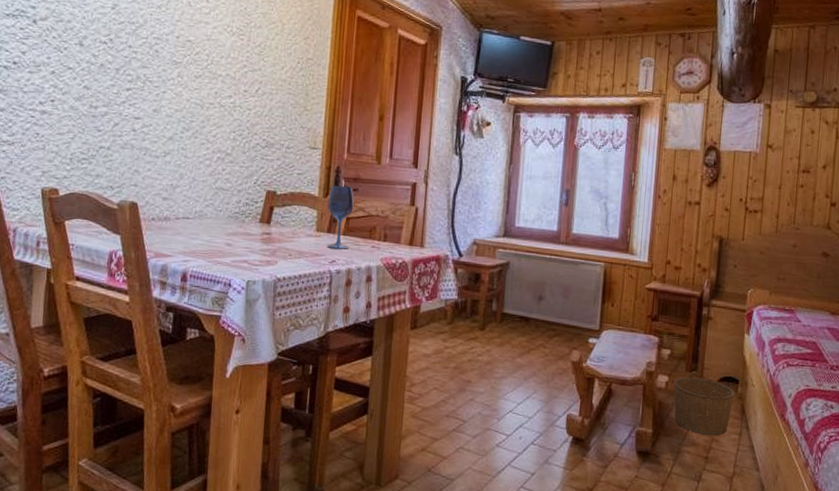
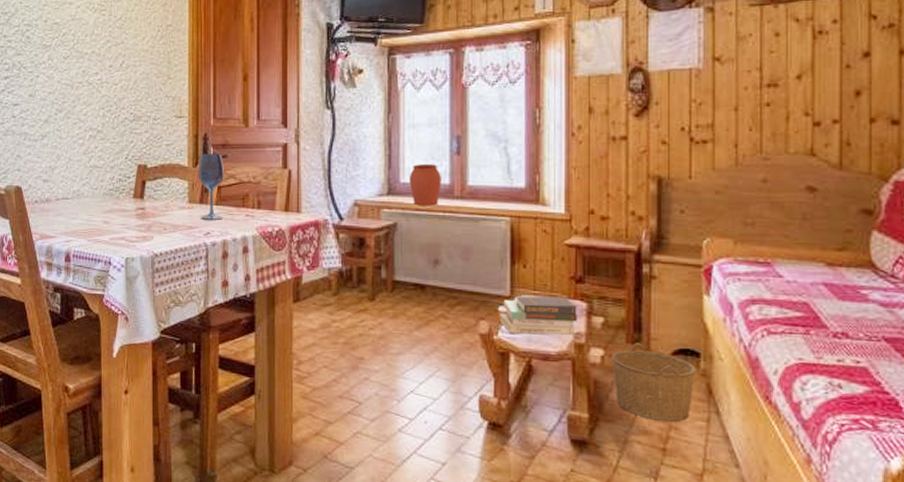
vase: none [522,211,551,249] -> present [408,164,441,206]
books: none [588,330,651,364] -> present [499,296,577,335]

